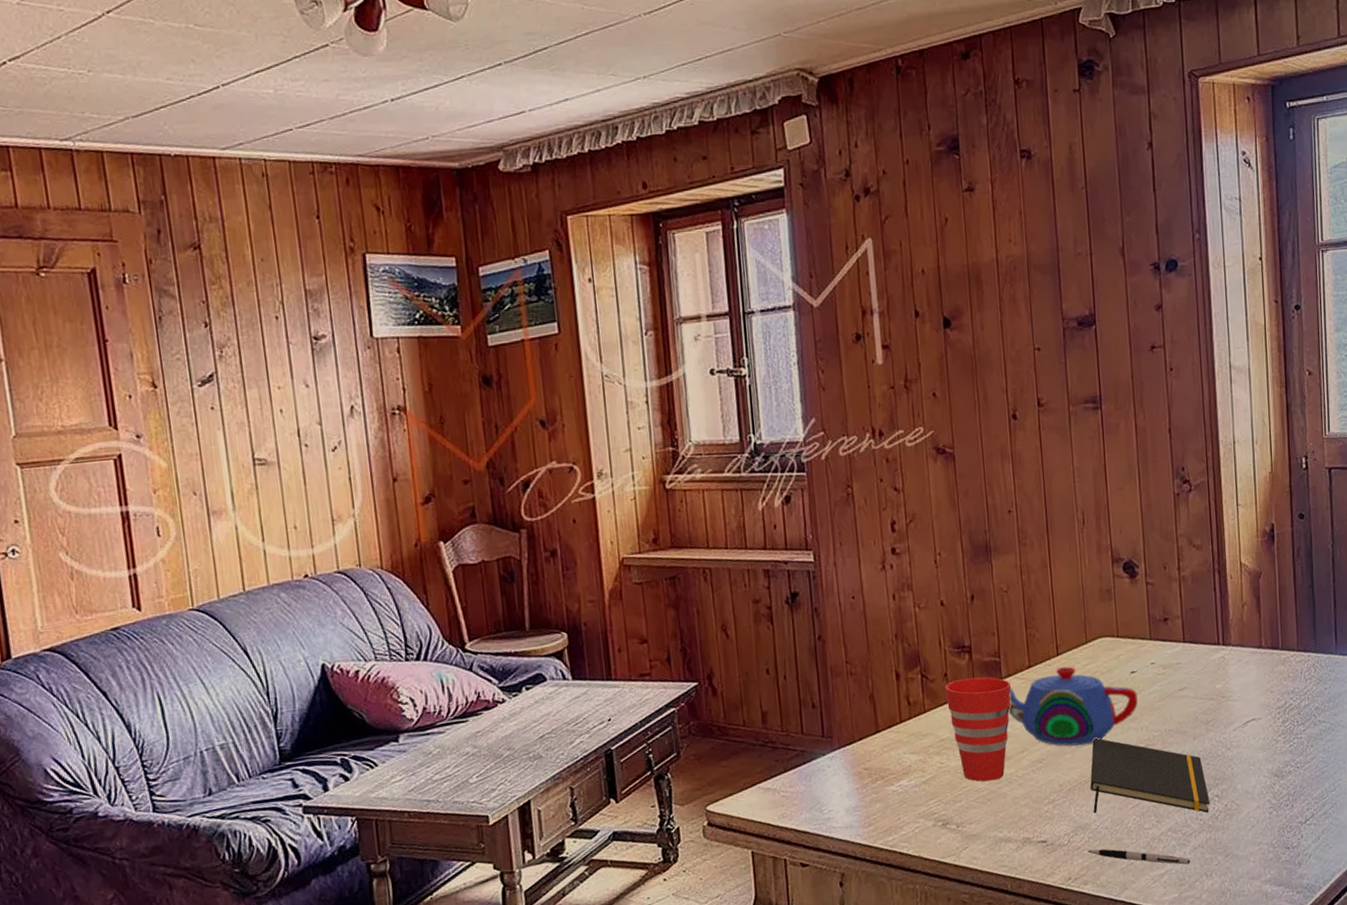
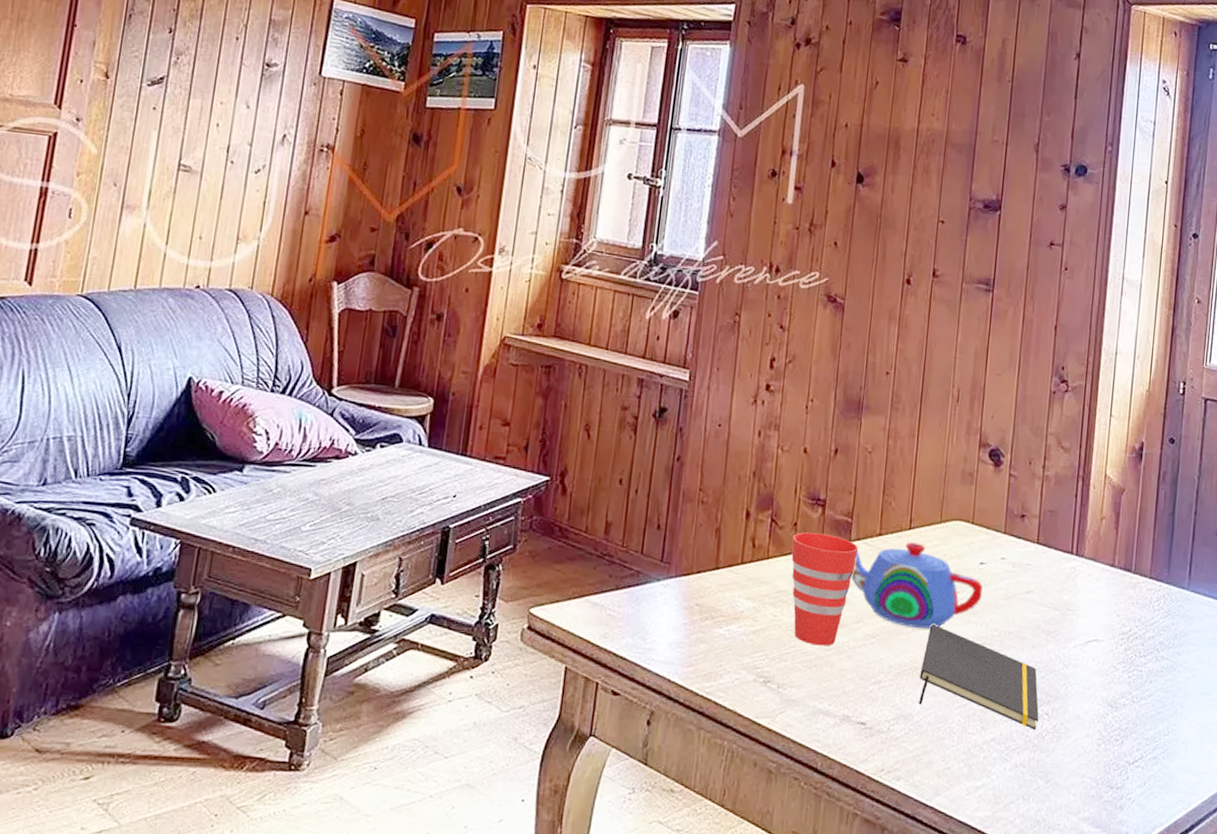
pen: present [1087,849,1191,865] -> none [905,743,1010,783]

